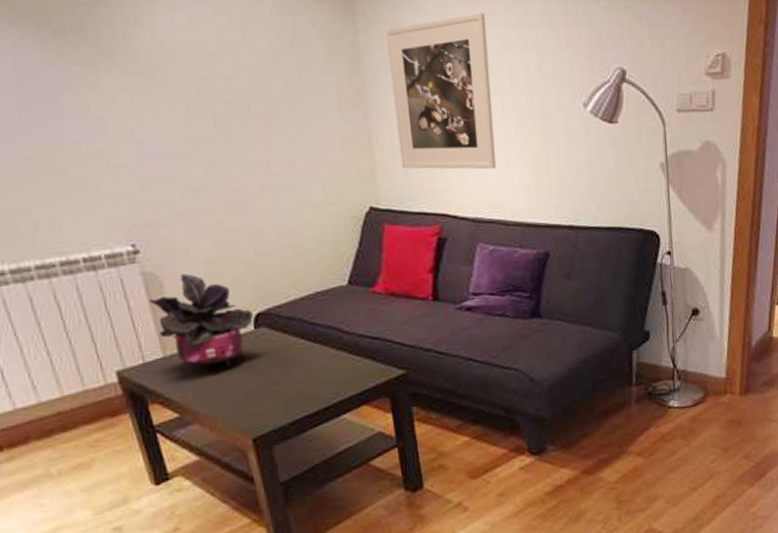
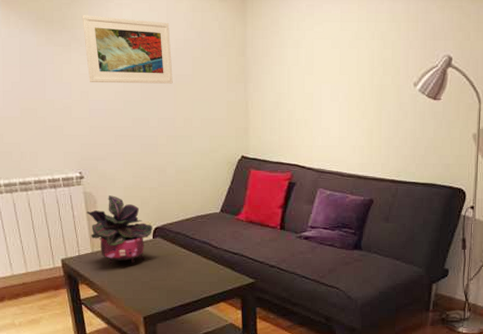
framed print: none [111,20,261,116] -> present [82,15,173,84]
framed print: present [386,12,496,170] -> none [267,10,344,132]

